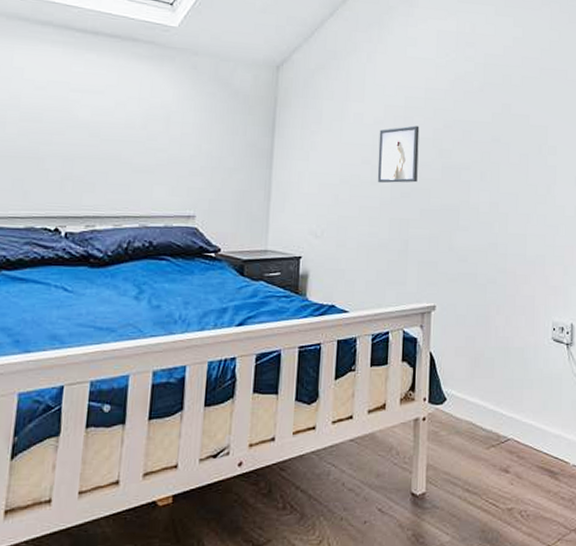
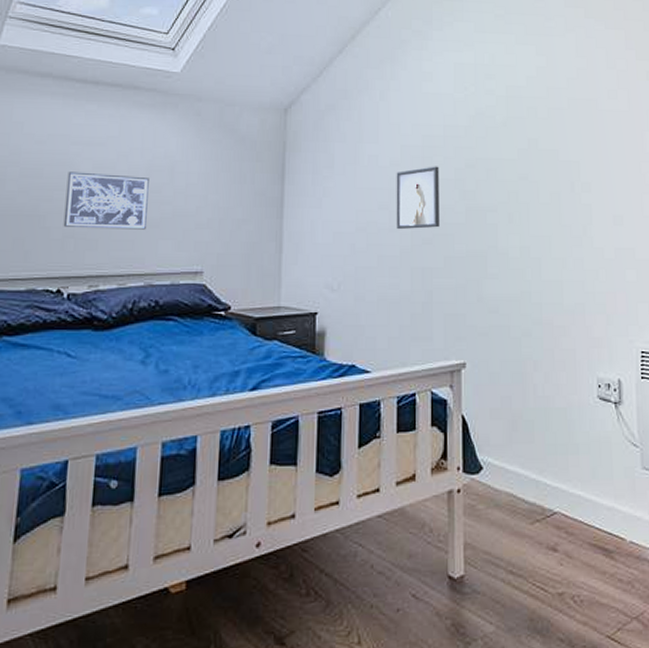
wall art: none [62,117,146,175] -> present [63,171,149,230]

